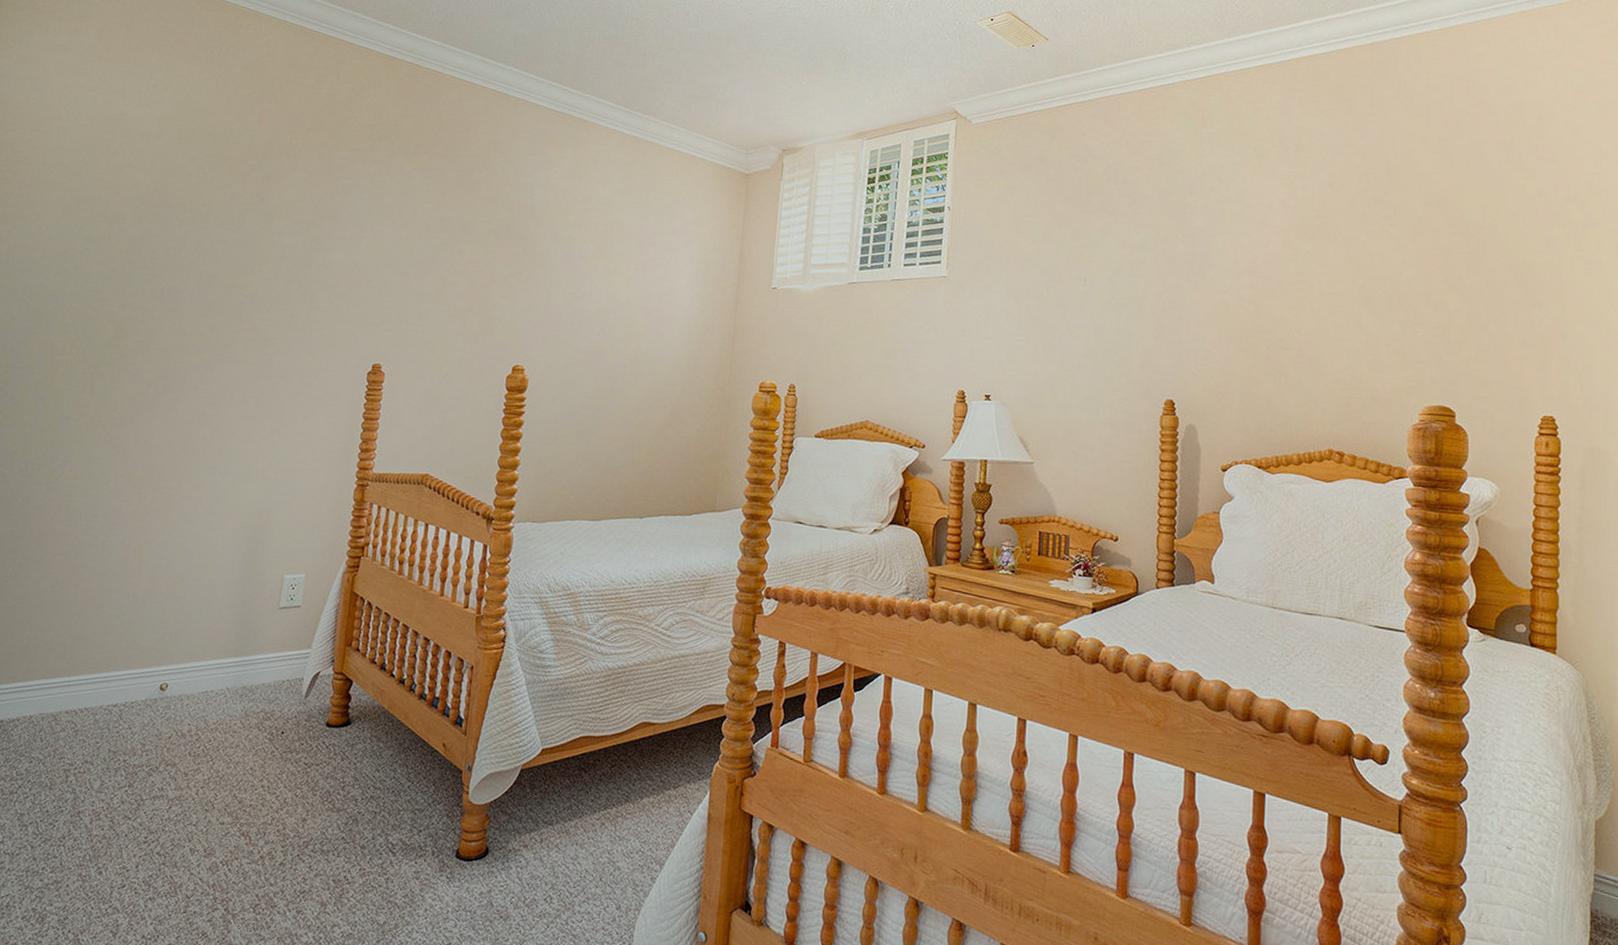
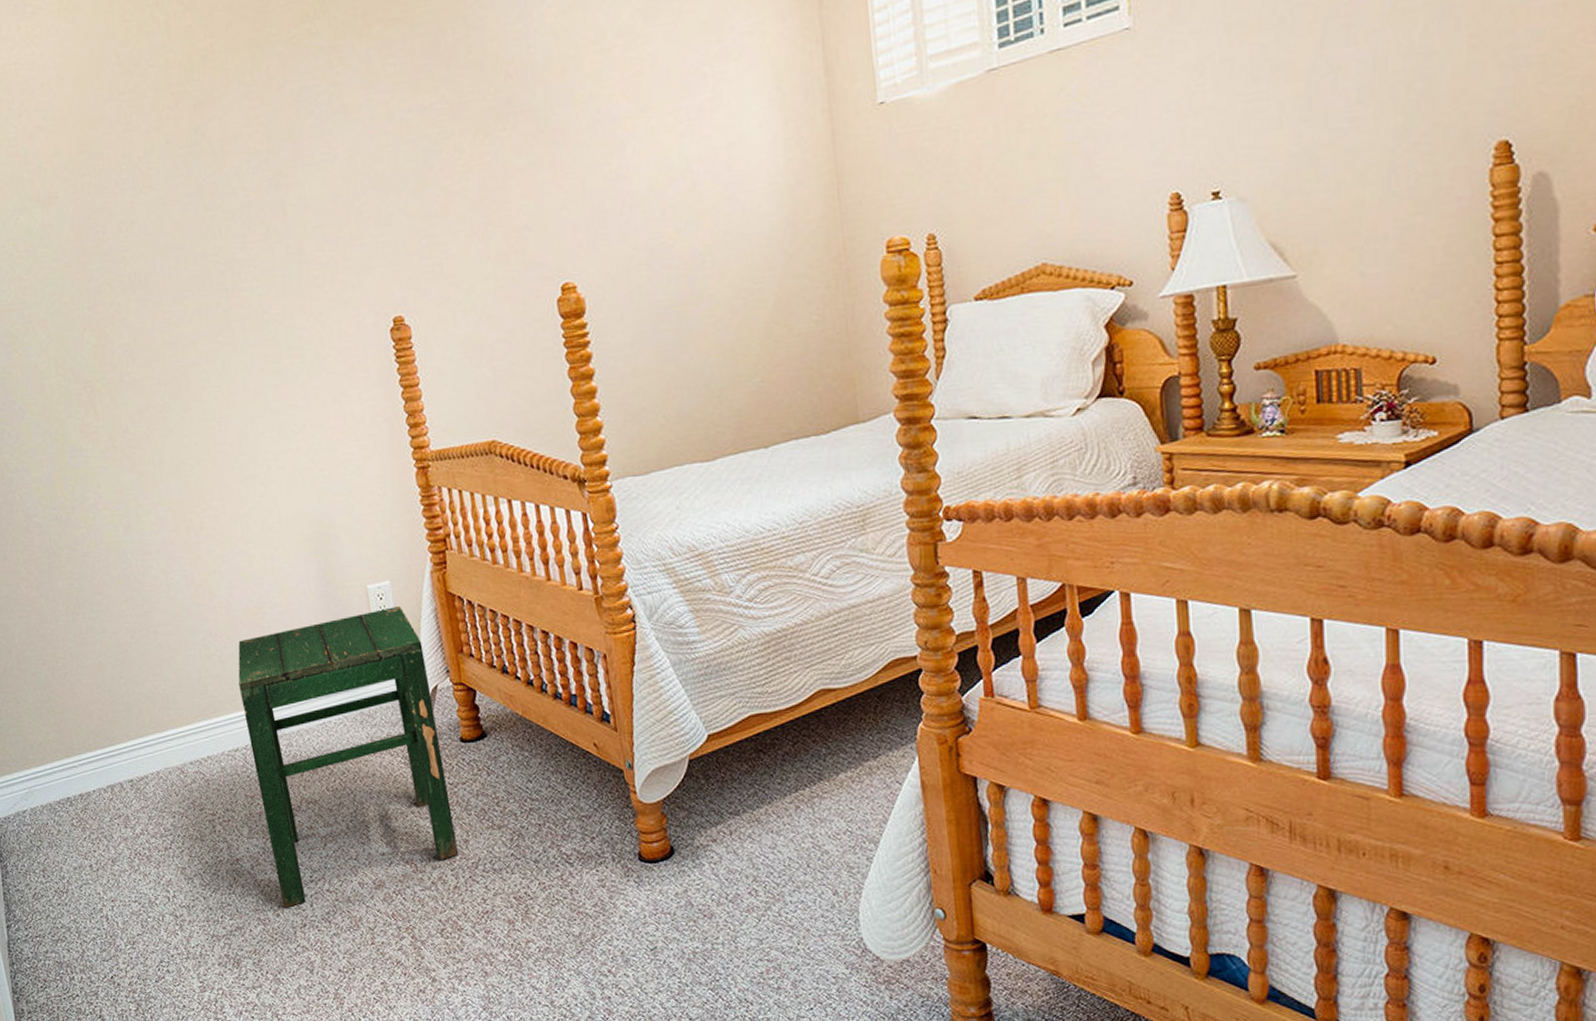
stool: none [109,596,318,867] -> present [238,605,459,908]

